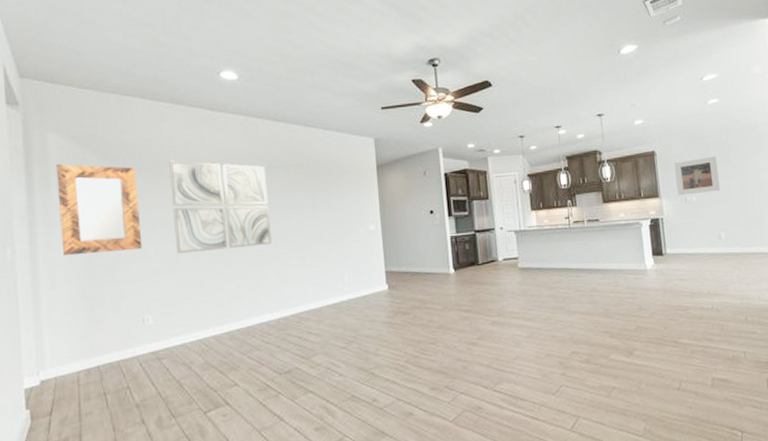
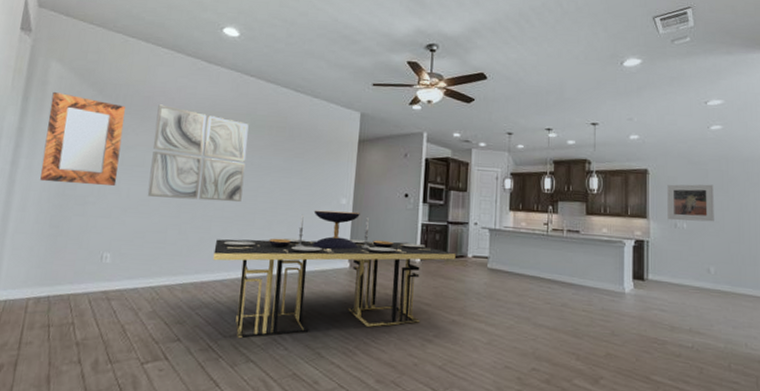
dining table: none [253,236,487,373] -> present [213,210,456,339]

